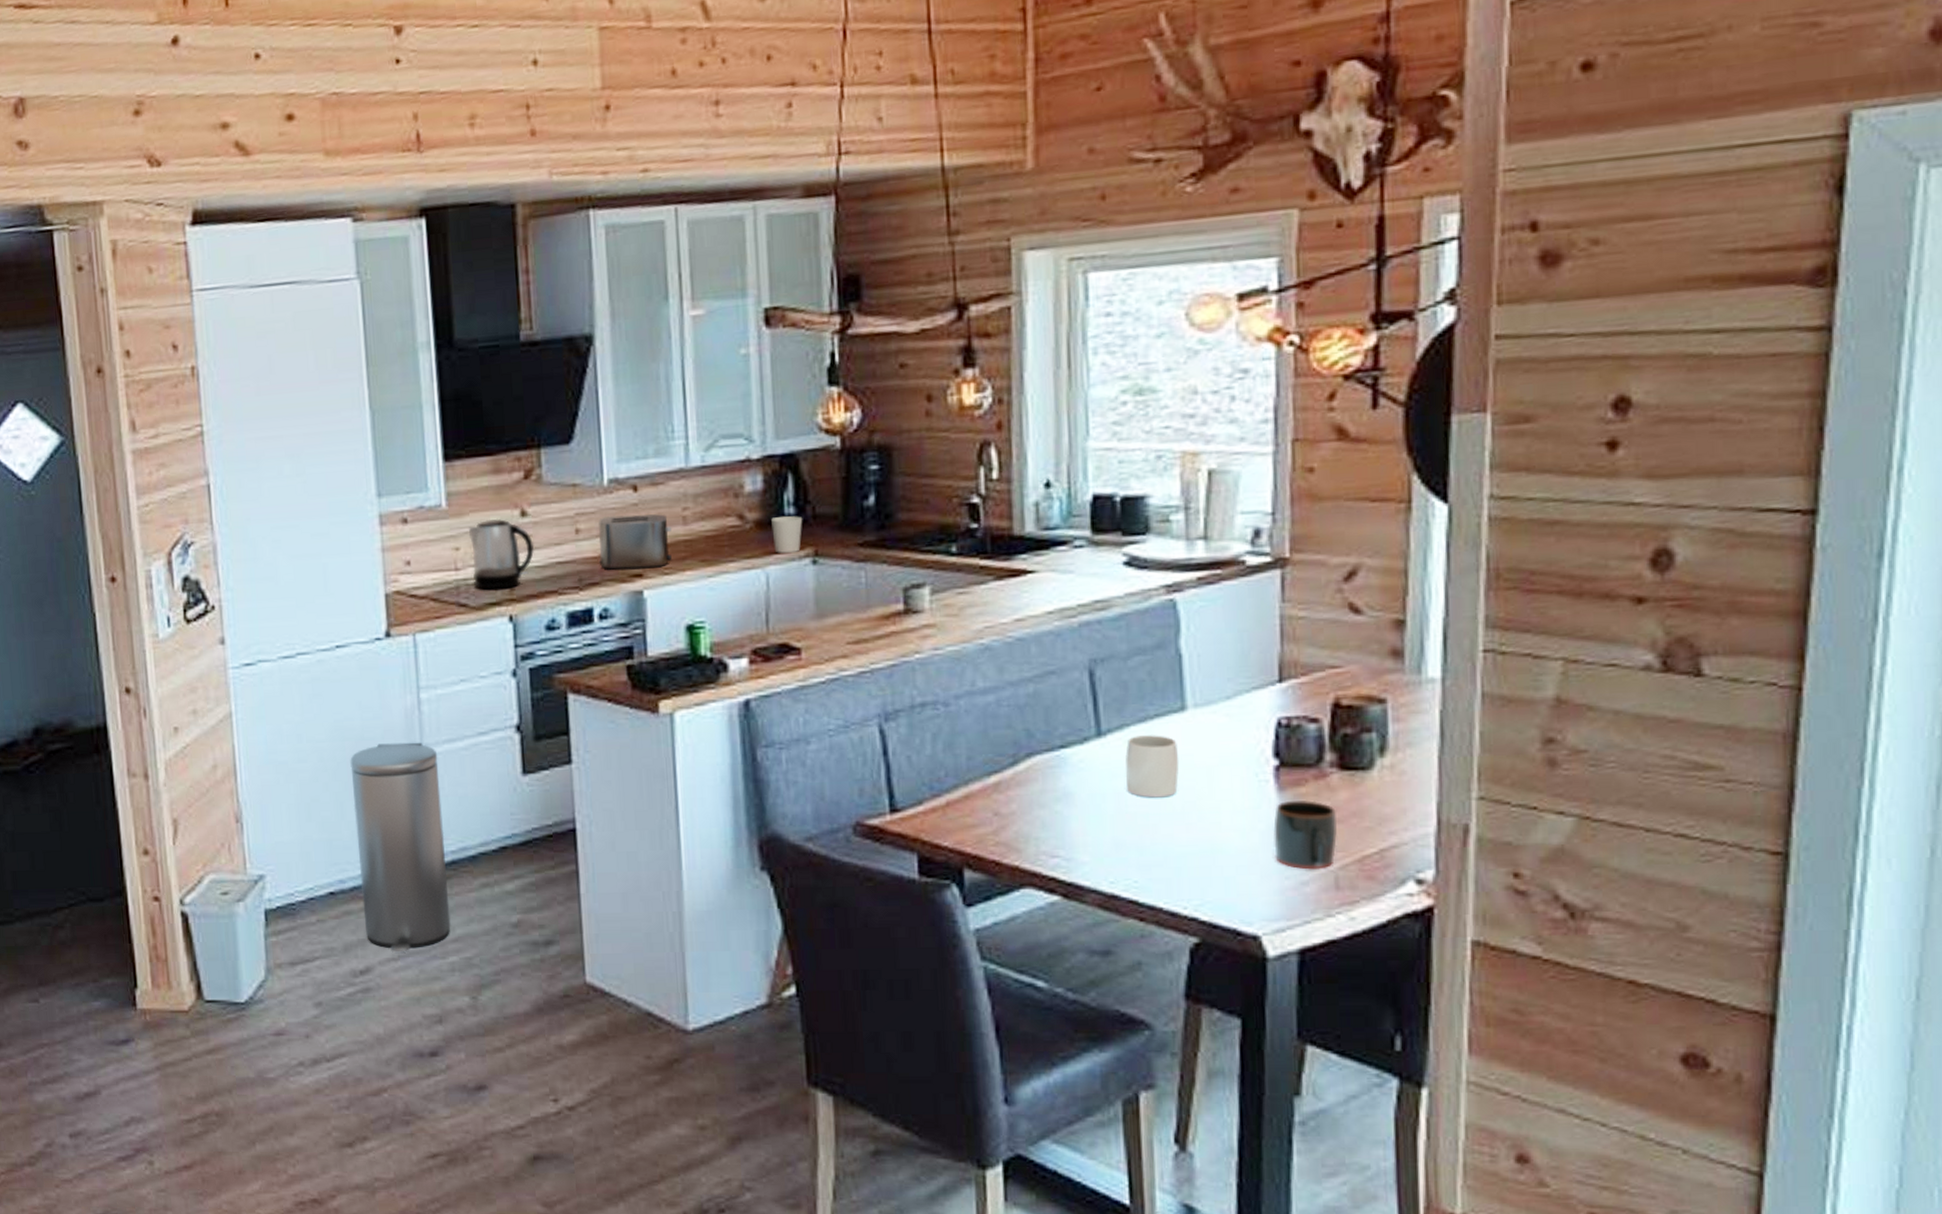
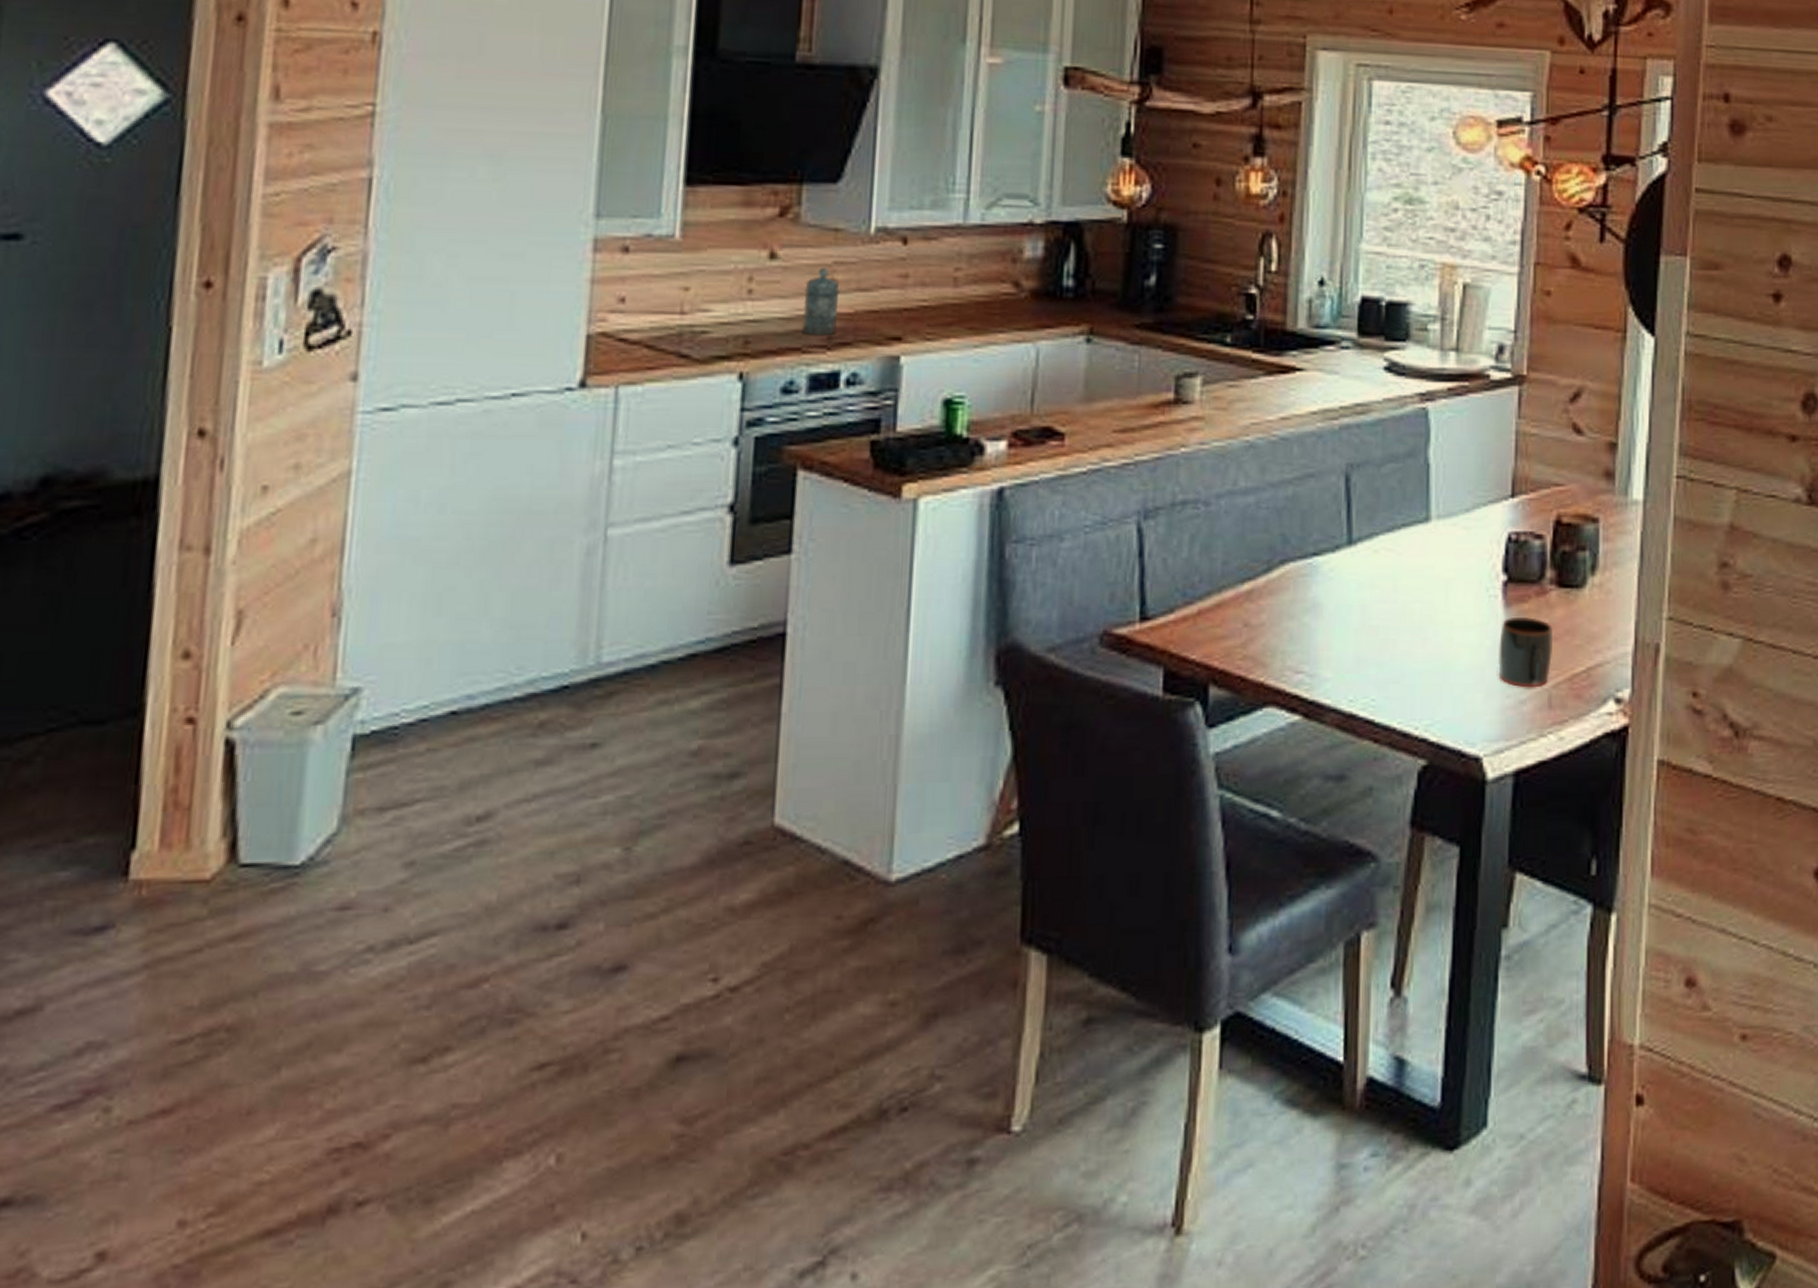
pedal bin: present [350,742,451,952] -> none [493,519,625,791]
kettle: present [468,518,535,590] -> none [701,258,781,342]
canister: none [554,519,585,580] -> present [802,268,840,336]
toaster: present [598,514,672,570] -> none [853,269,940,332]
dixie cup: present [771,516,803,554] -> none [1047,288,1081,329]
mug: present [1125,735,1180,798] -> none [1372,545,1421,611]

